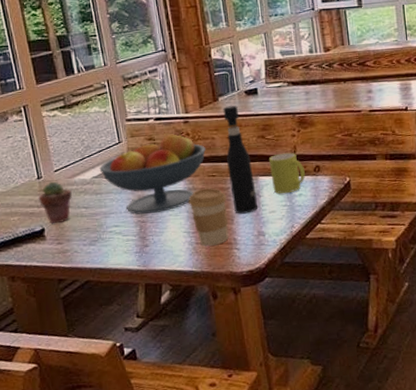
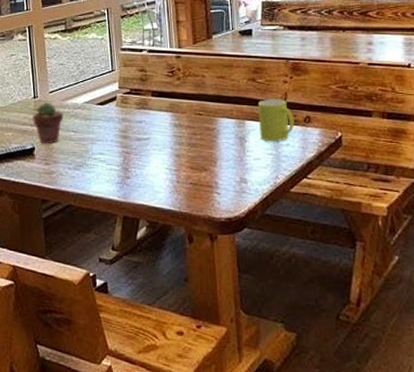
fruit bowl: present [99,131,206,214] -> none [91,65,195,145]
coffee cup: present [188,188,229,246] -> none [174,126,212,186]
pepper grinder: present [223,106,258,214] -> none [215,45,243,158]

